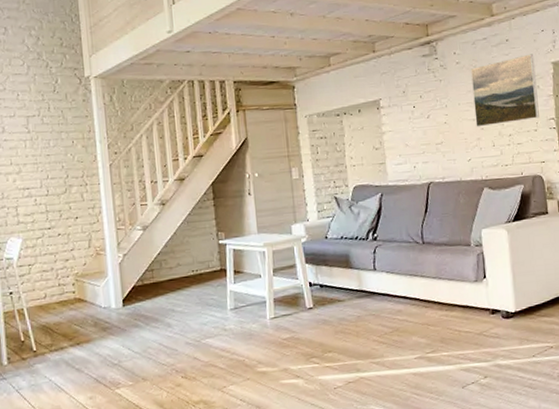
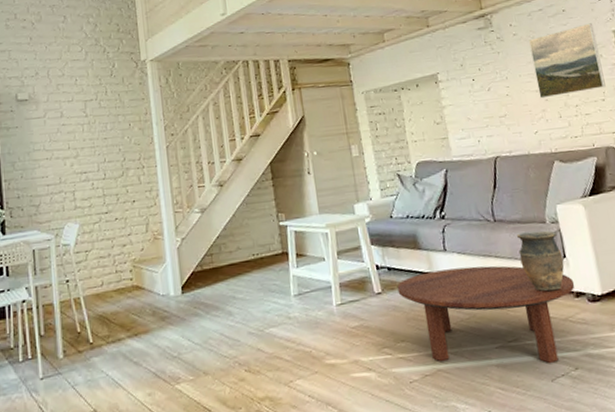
coffee table: none [328,284,492,372] -> present [397,265,575,363]
vase: none [443,253,484,309] -> present [517,230,565,292]

